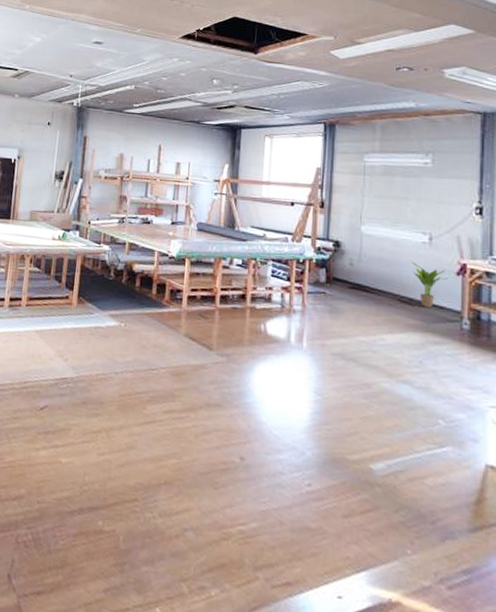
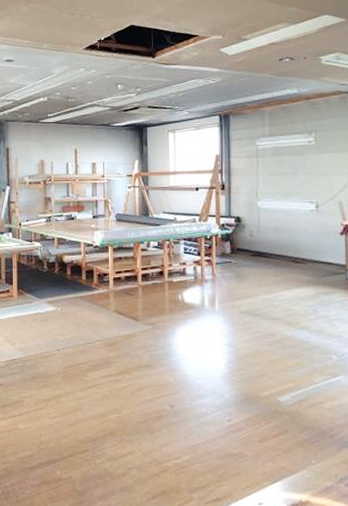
potted plant: present [411,261,449,308] -> none [302,227,334,265]

